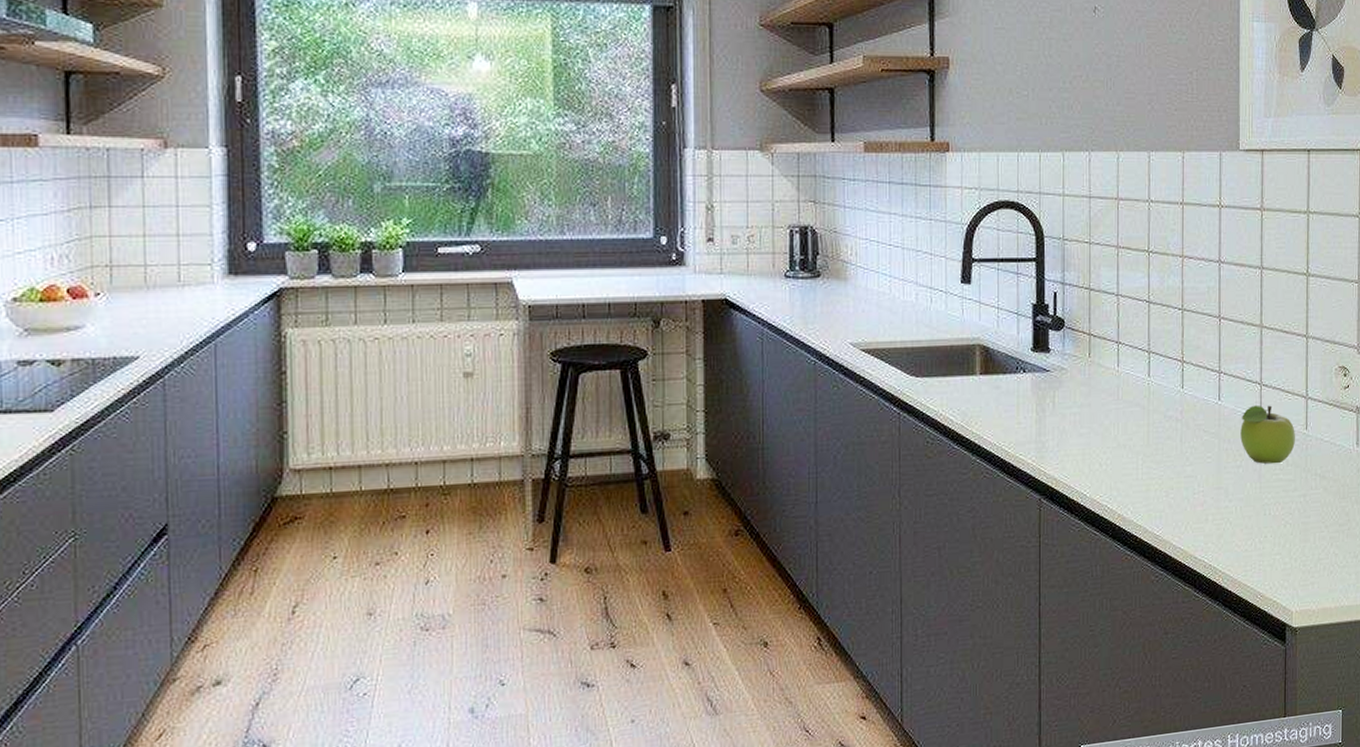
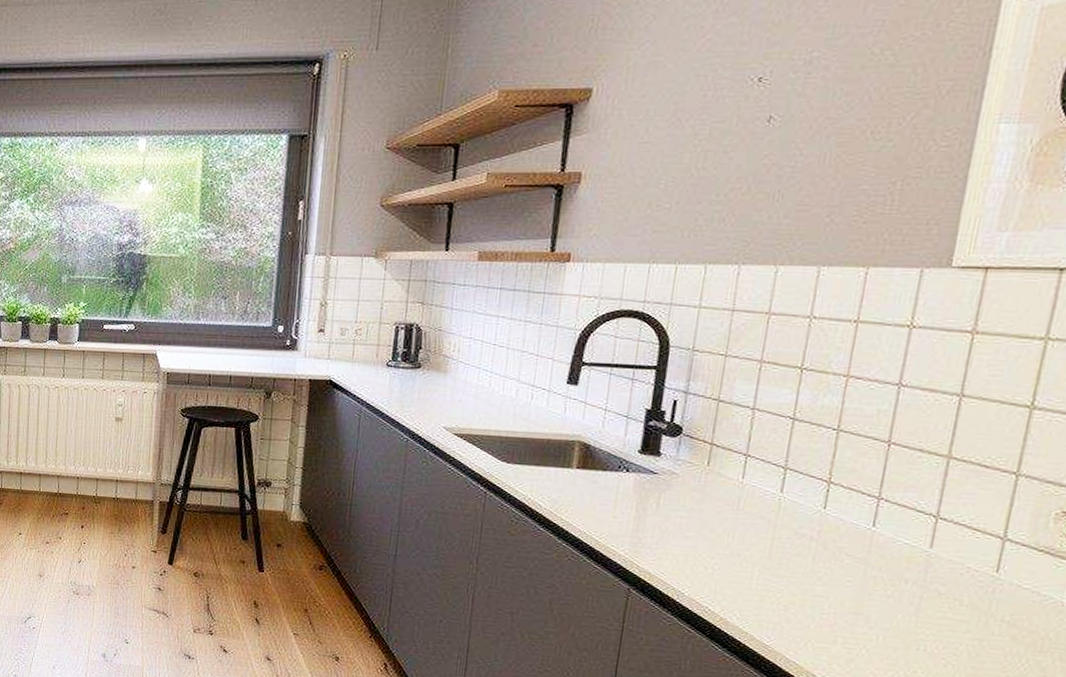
fruit: present [1240,405,1295,464] -> none [896,537,980,602]

